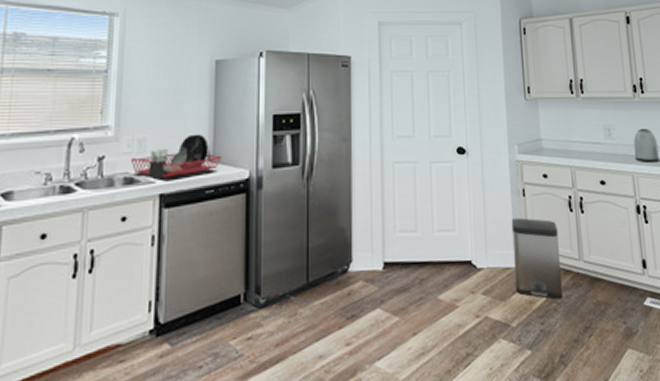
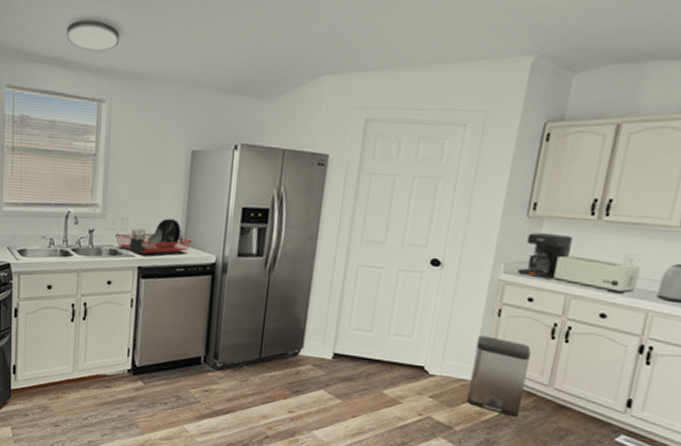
coffee maker: none [529,112,565,155] -> present [517,232,573,280]
toaster: none [556,131,619,161] -> present [553,255,641,294]

